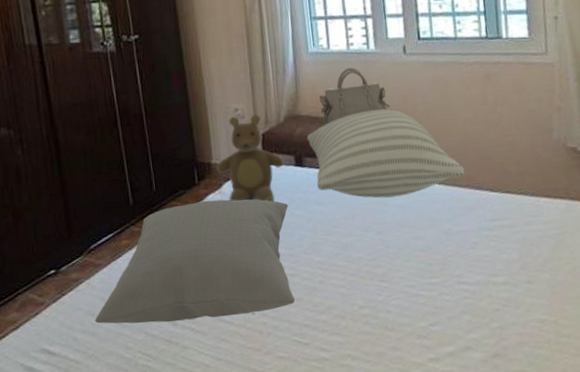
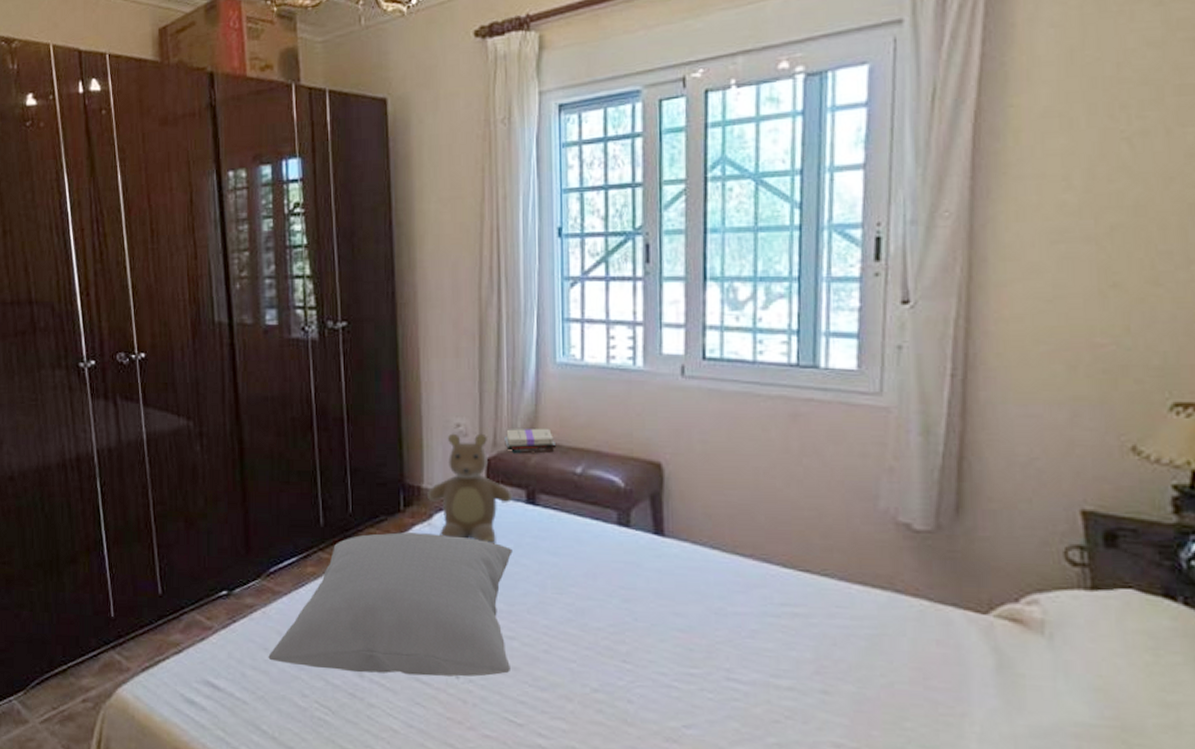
books: none [273,104,315,128] -> present [503,428,557,454]
pillow: present [306,109,465,198] -> none [544,443,750,558]
shoulder bag: present [320,67,390,126] -> none [565,386,657,458]

